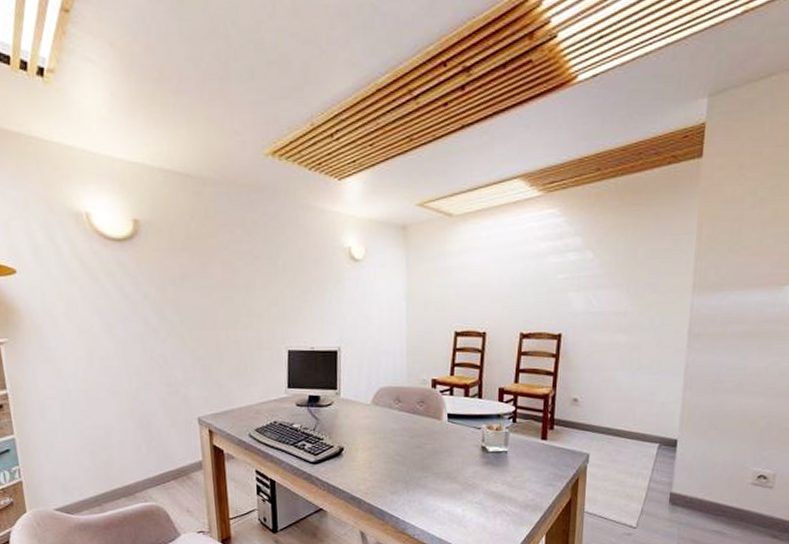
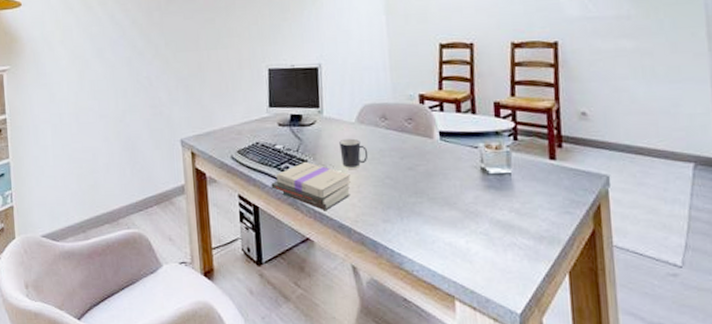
books: none [287,439,363,485] -> present [271,161,351,211]
mug: none [354,419,381,447] -> present [339,138,368,169]

